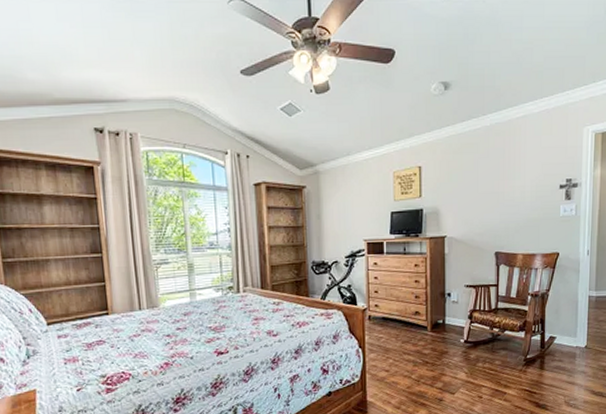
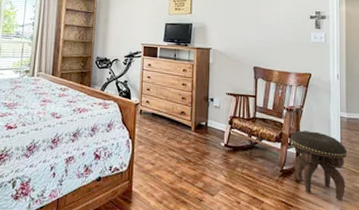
footstool: none [535,315,594,382] -> present [291,130,348,201]

